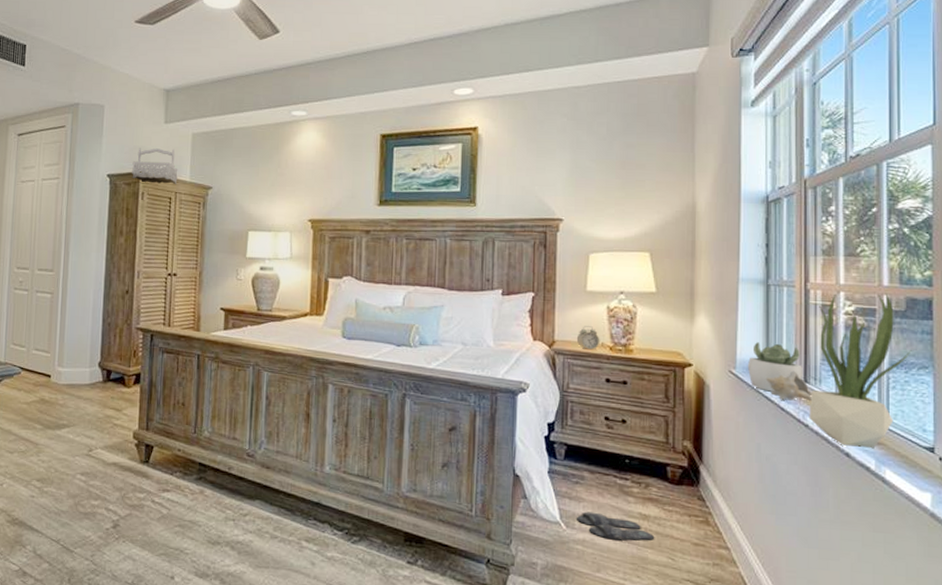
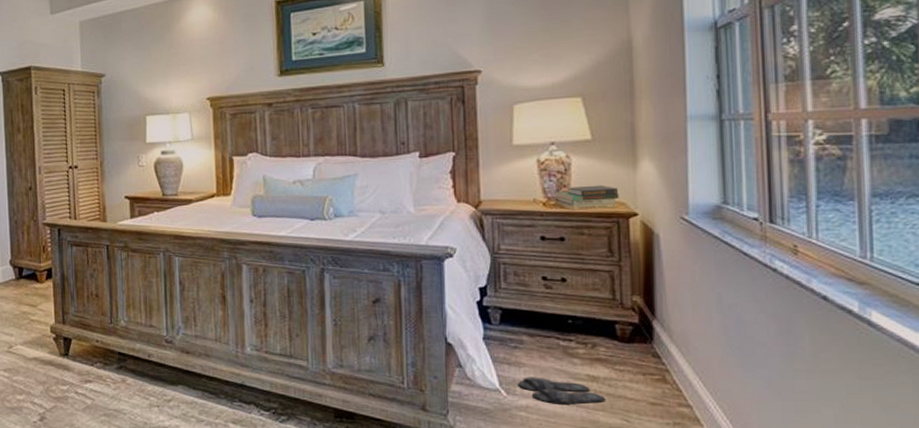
decorative basket: present [132,148,178,185] -> none [22,39,70,78]
alarm clock: present [576,326,600,350] -> none [505,182,532,207]
books: none [619,334,677,358] -> present [553,185,619,211]
succulent plant: present [747,342,802,392] -> none [701,183,767,236]
seashell: present [765,370,812,402] -> none [723,211,779,244]
potted plant: present [809,293,912,449] -> none [776,117,898,290]

